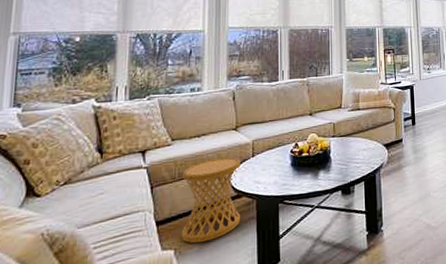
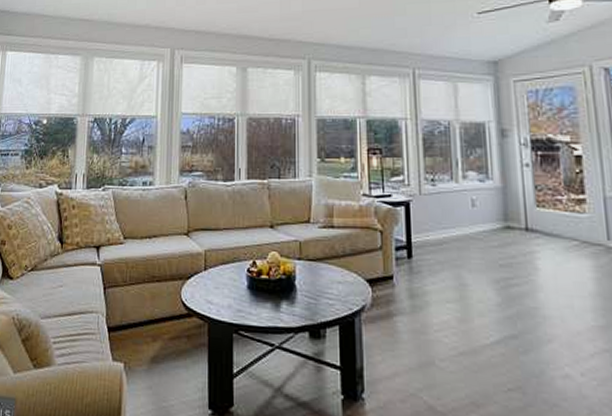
side table: present [181,157,241,244] -> none [130,266,192,362]

